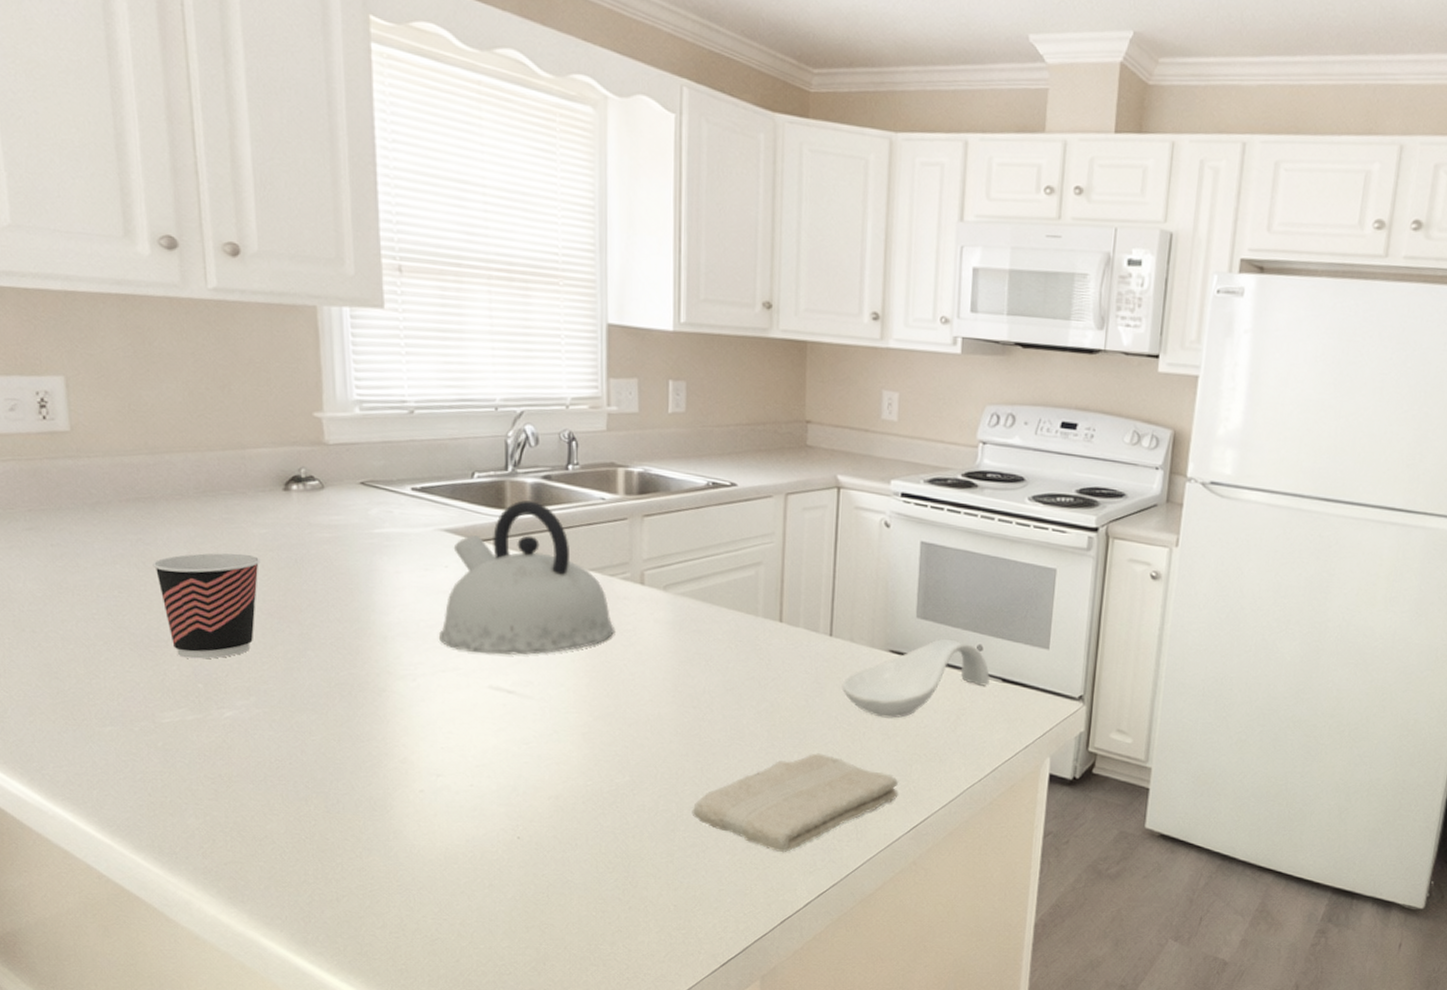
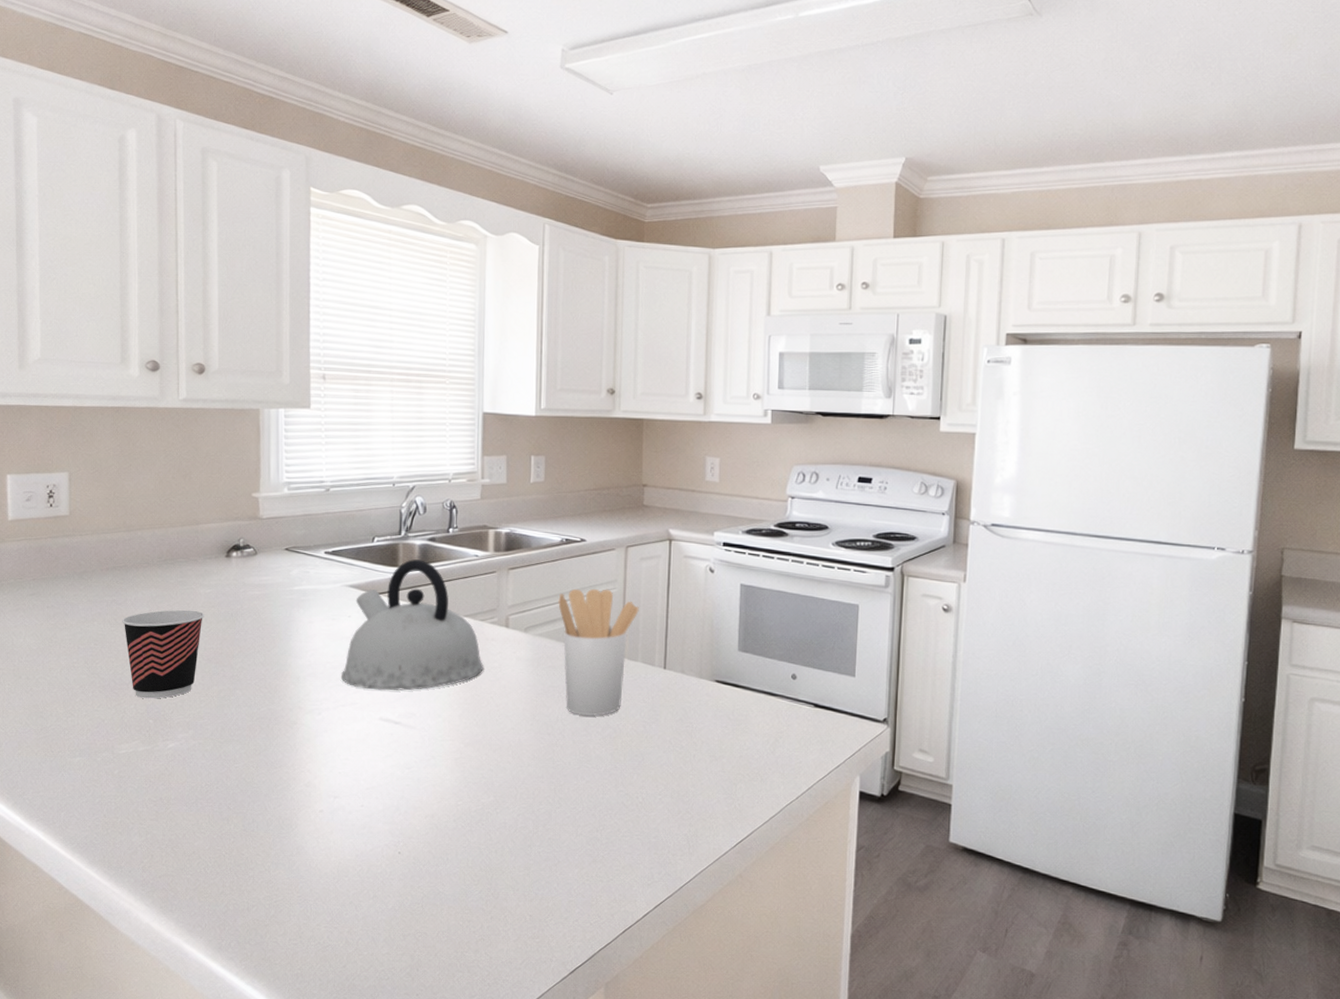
washcloth: present [692,753,898,853] -> none [546,774,725,867]
utensil holder: none [704,541,801,688] -> present [558,588,639,716]
spoon rest: present [841,638,991,718] -> none [674,669,804,742]

